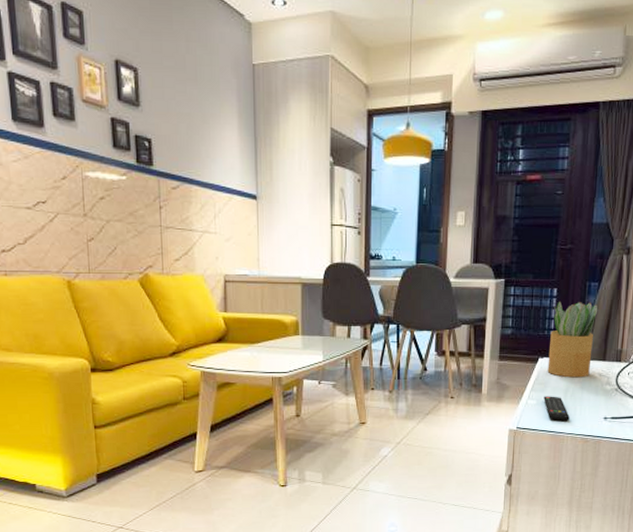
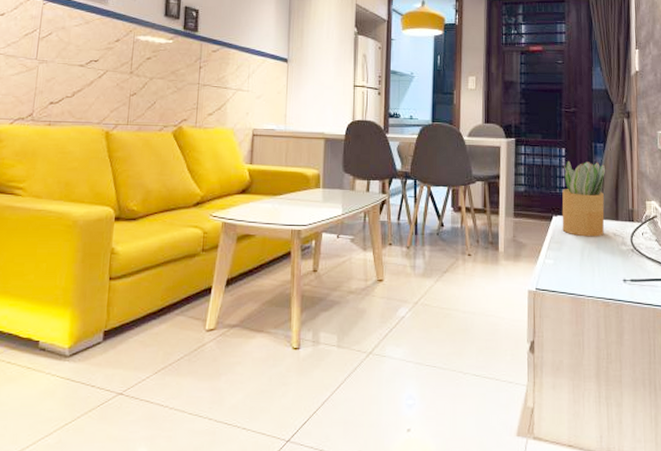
remote control: present [543,396,570,422] -> none [561,255,588,283]

